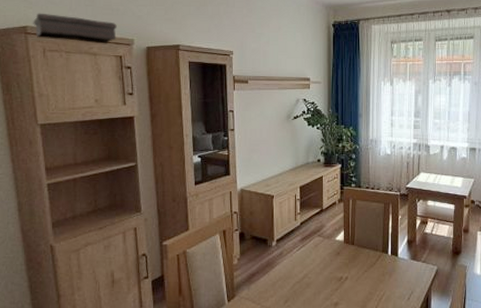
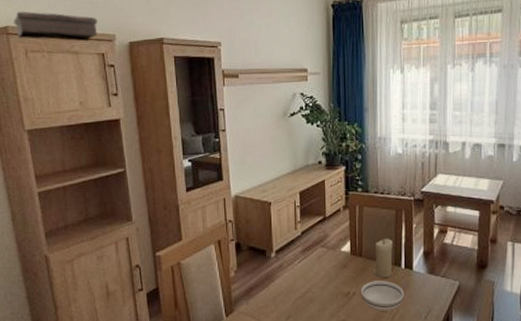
bowl: none [352,266,390,294] -> present [360,281,404,311]
candle: none [363,228,381,264] -> present [372,238,393,278]

